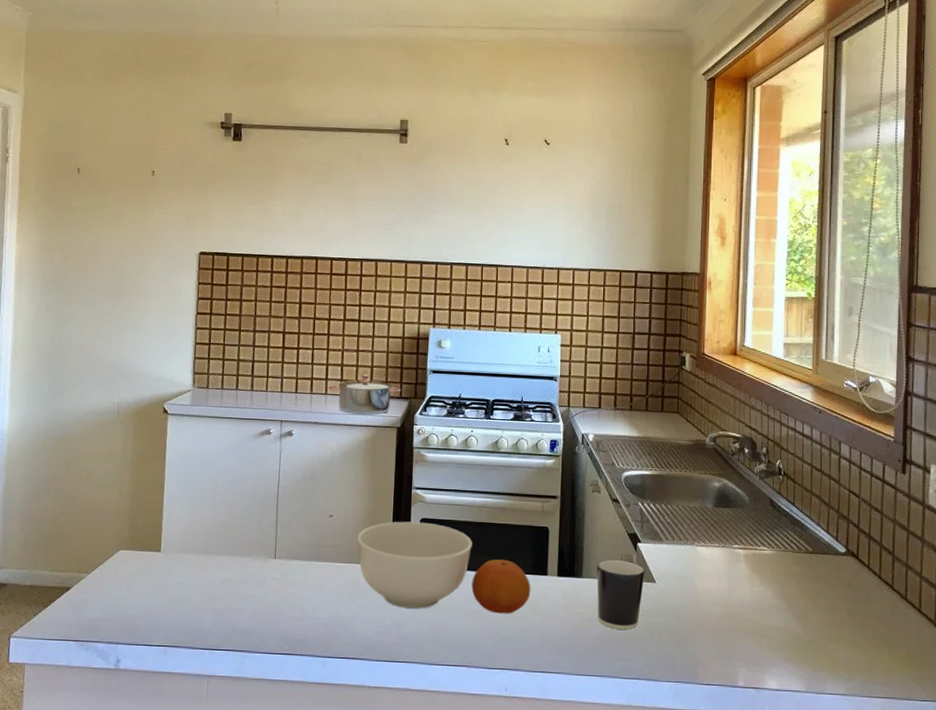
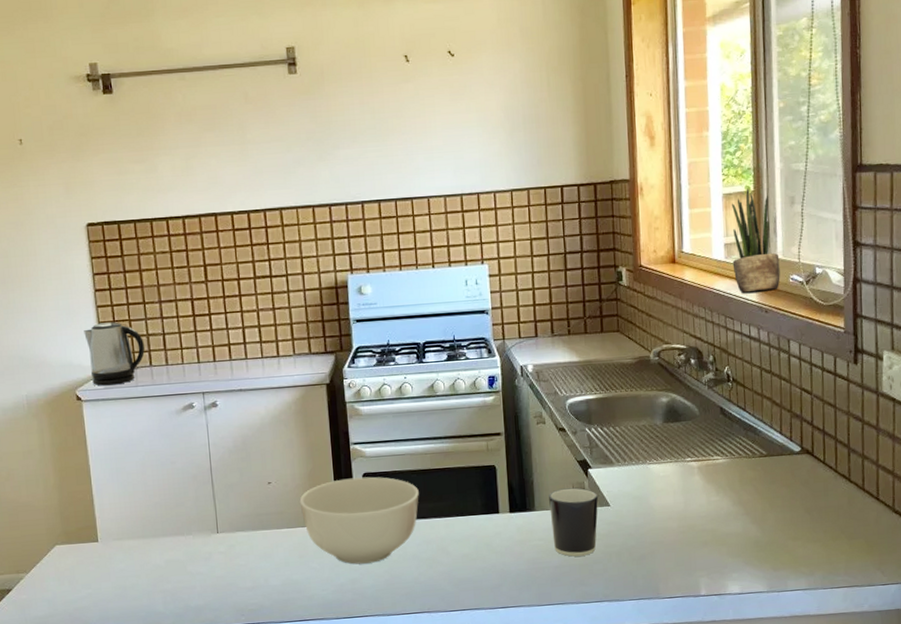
kettle: none [180,343,235,403] -> present [84,322,145,386]
cooking pot: present [329,374,402,415] -> none [248,333,326,377]
fruit: present [471,559,531,614] -> none [423,503,484,557]
potted plant: none [790,295,835,394] -> present [732,188,780,294]

